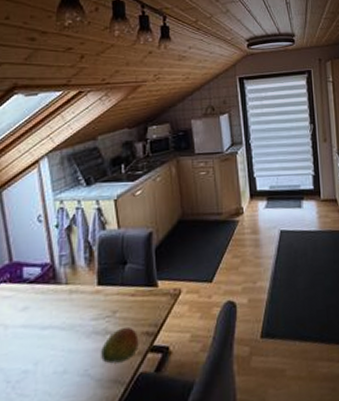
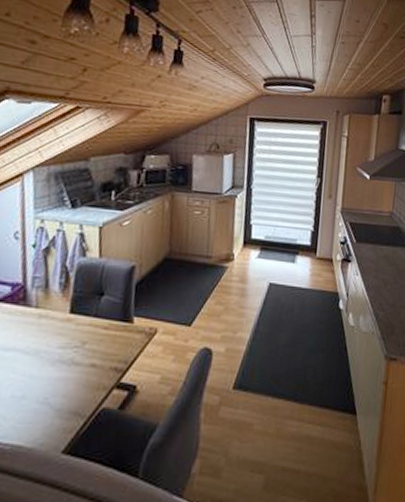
fruit: present [101,326,139,364] -> none [63,359,106,395]

